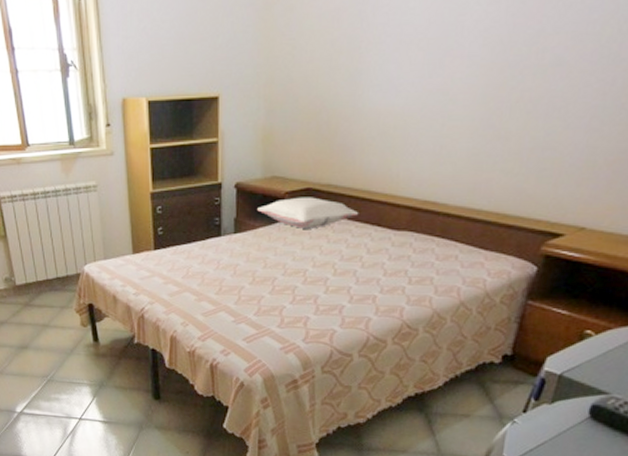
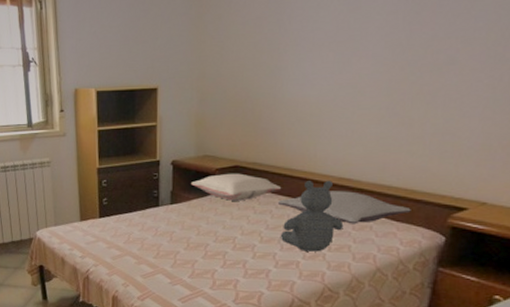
pillow: none [353,216,502,254] -> present [277,191,411,225]
teddy bear: none [357,203,427,285] -> present [281,180,344,252]

